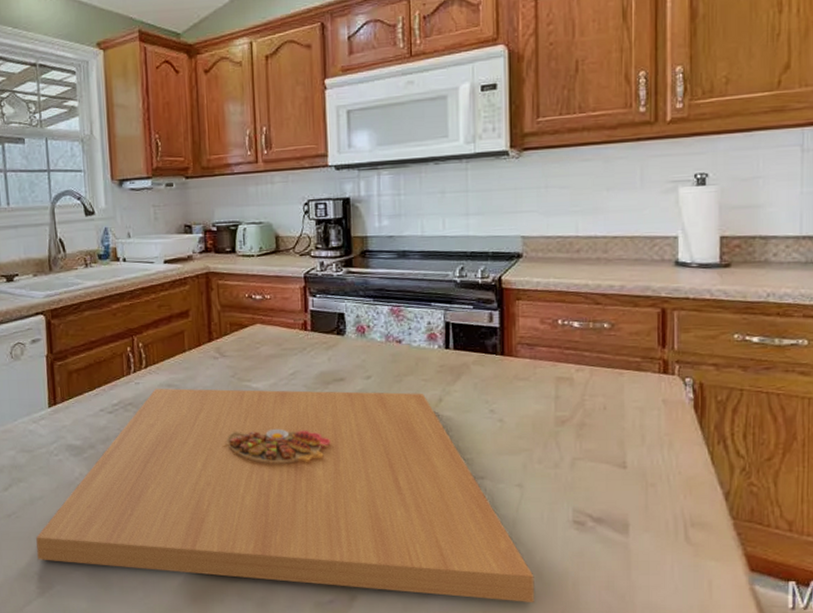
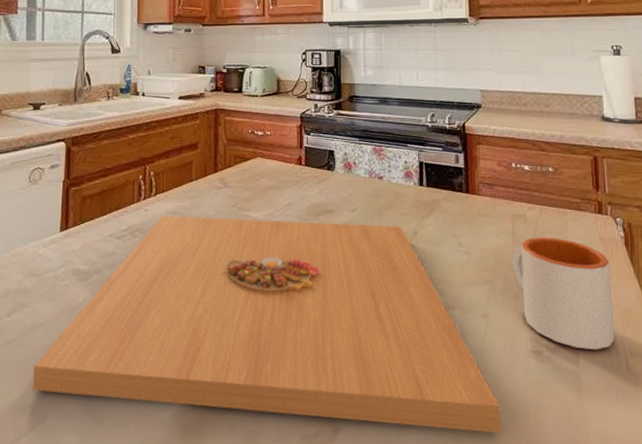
mug: none [553,401,673,521] -> present [511,237,614,350]

